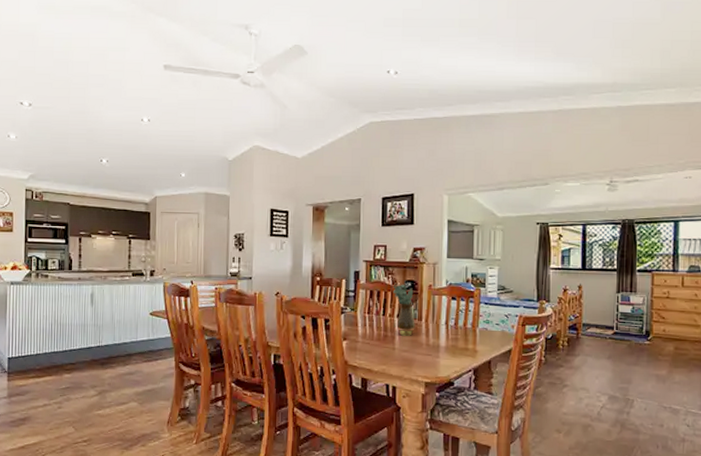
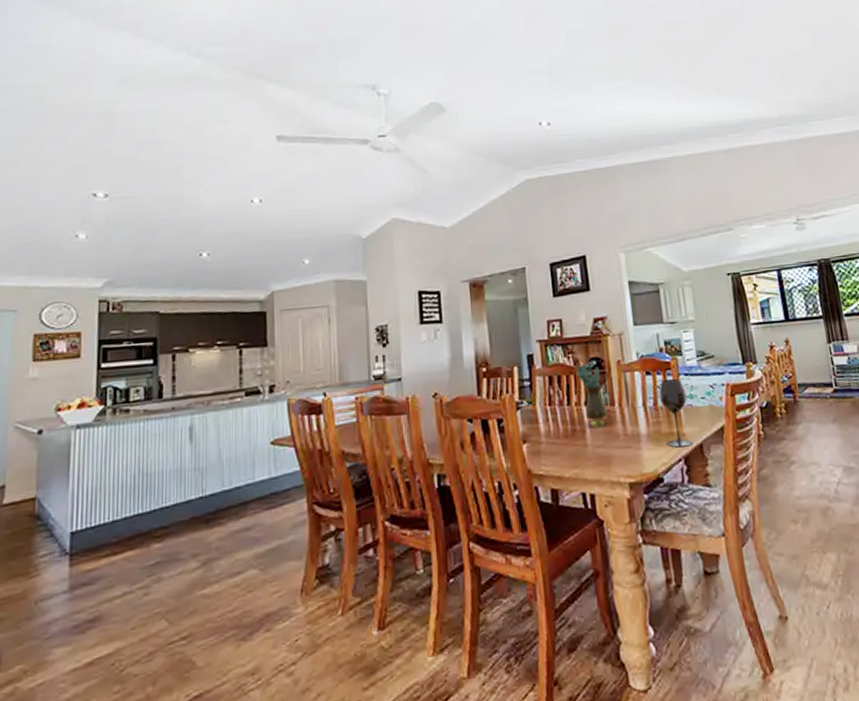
wineglass: none [461,305,484,361] -> present [659,378,692,448]

